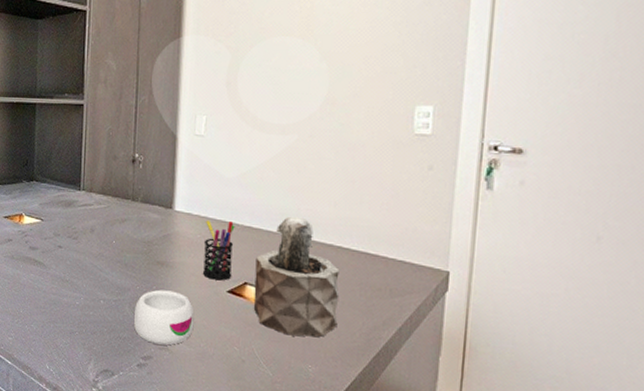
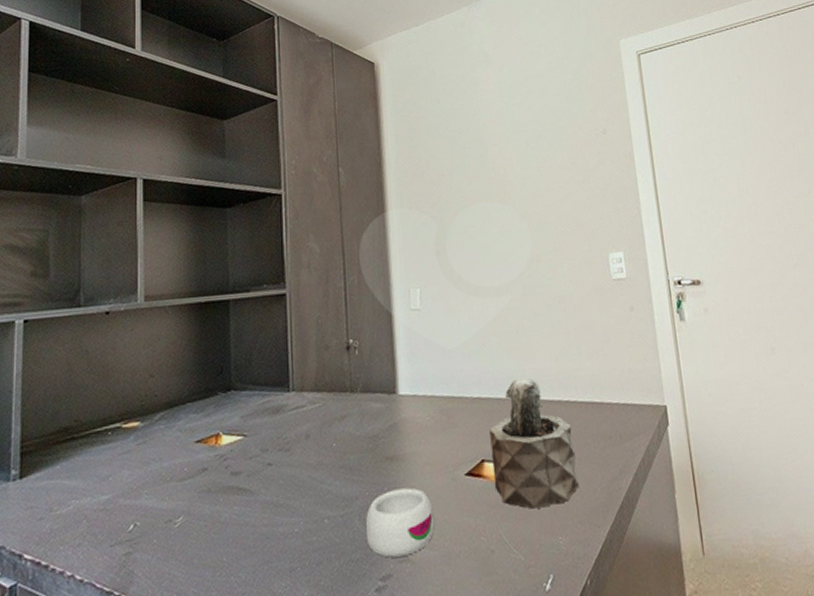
pen holder: present [203,220,235,281] -> none [433,395,468,465]

